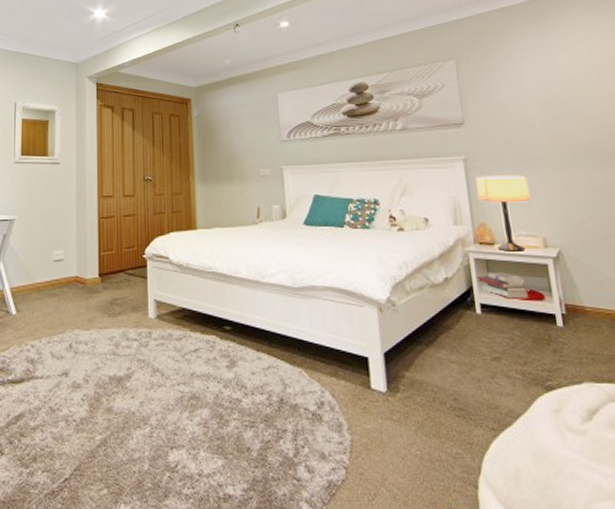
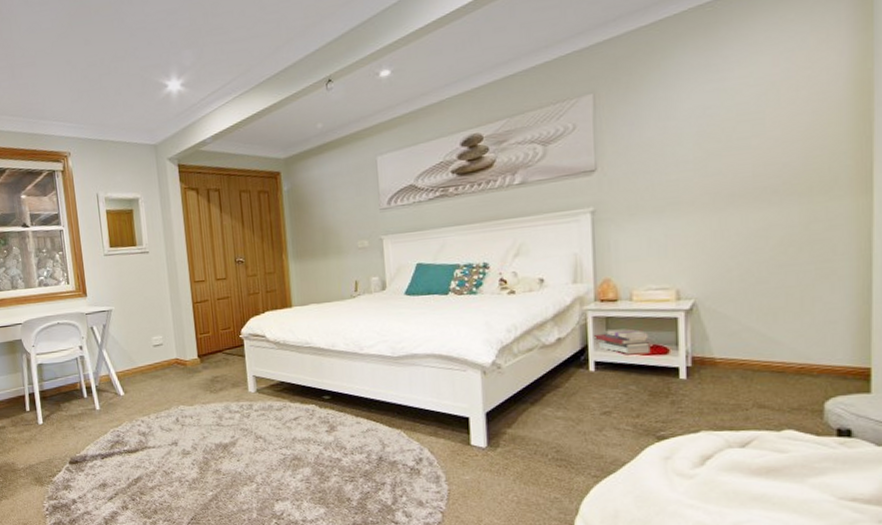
table lamp: present [476,175,531,252] -> none [603,224,668,308]

